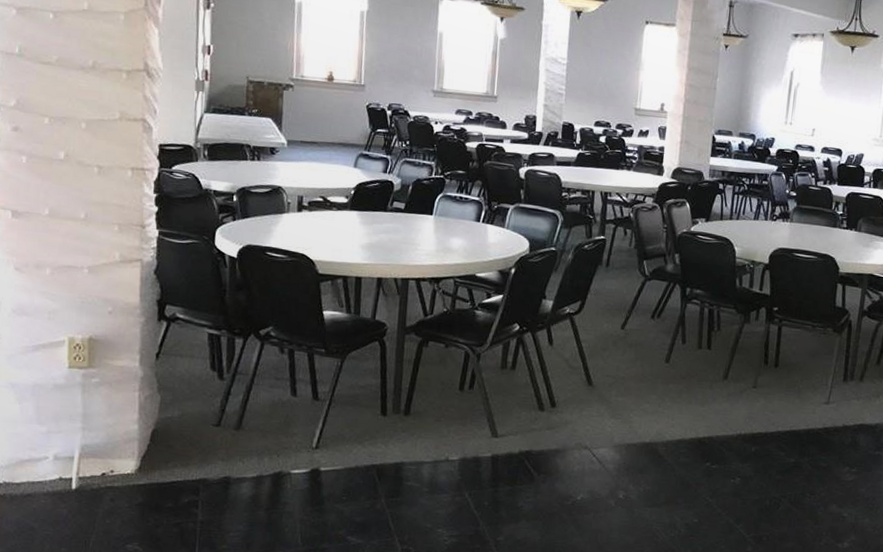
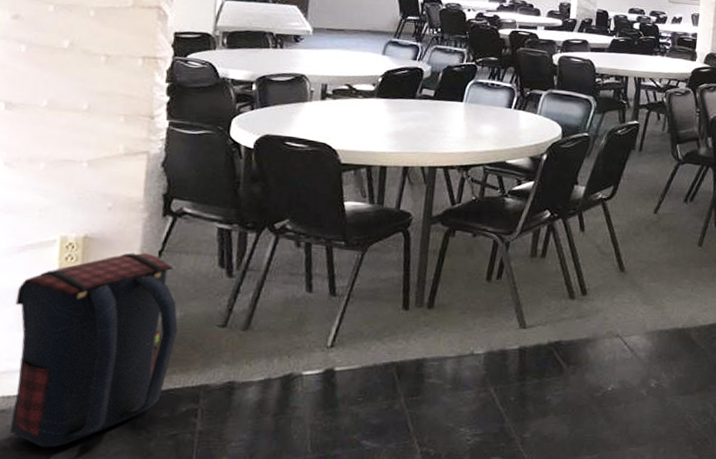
satchel: none [33,354,177,530] -> present [9,252,178,448]

